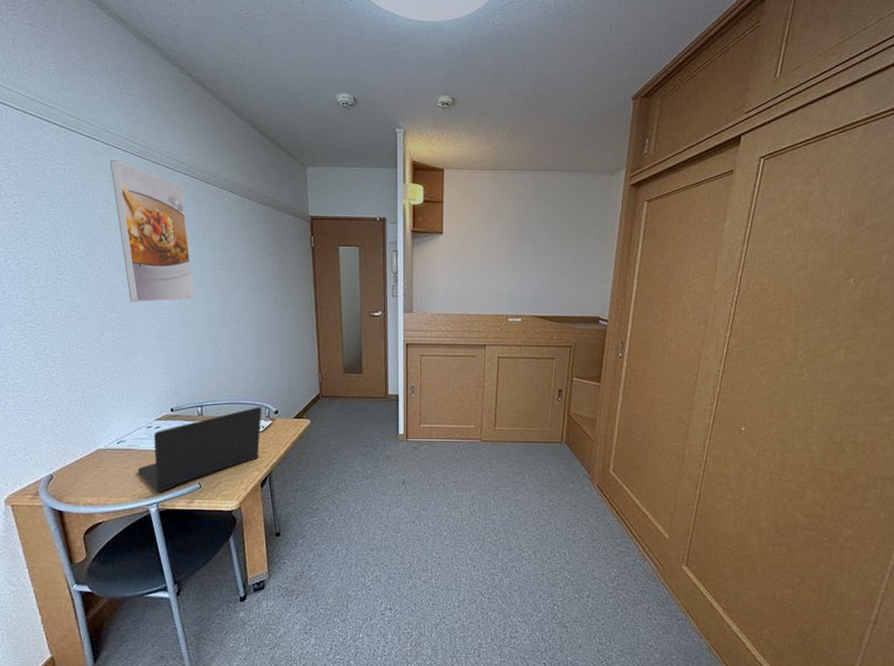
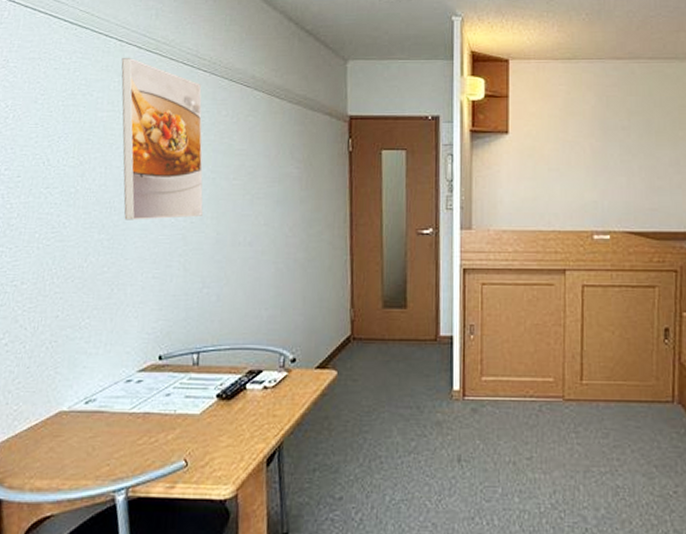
laptop: present [137,407,262,493] -> none [106,353,276,473]

